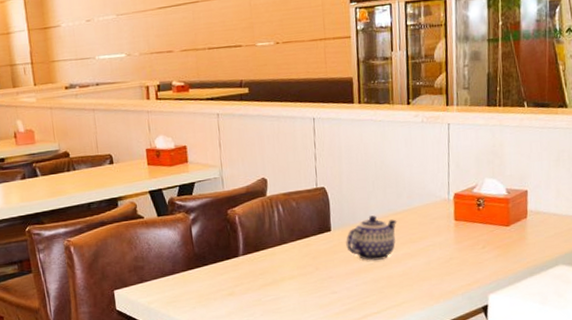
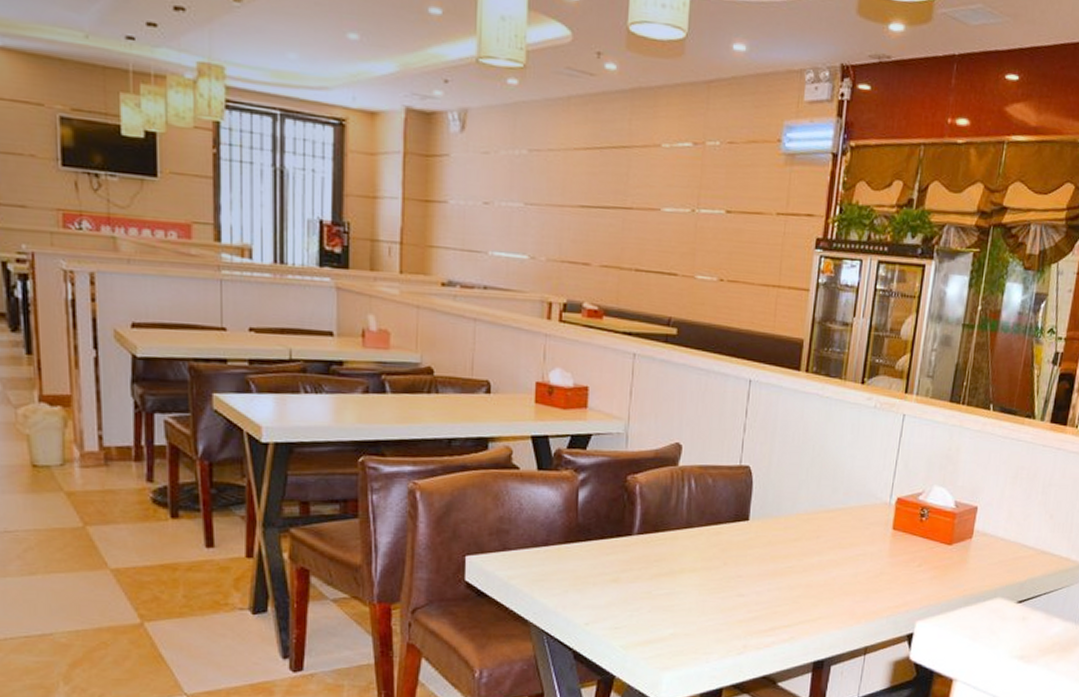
teapot: present [346,215,397,261] -> none [764,509,828,563]

